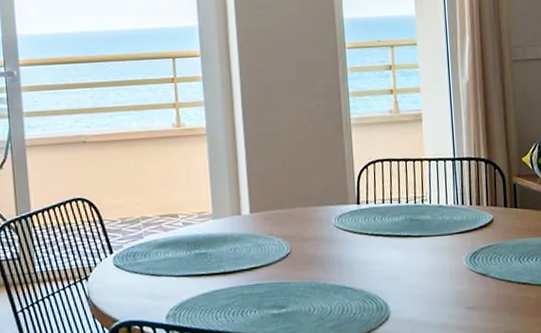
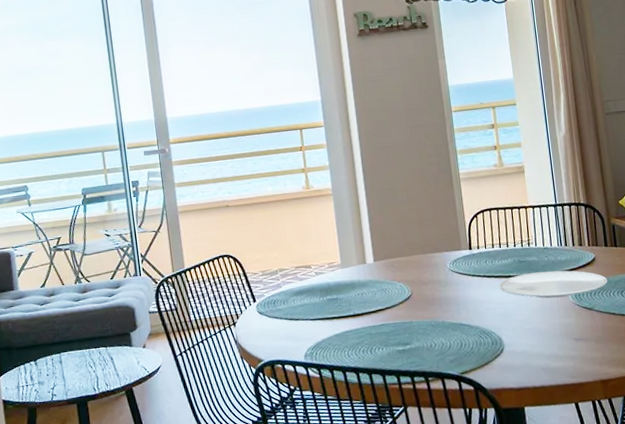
plate: none [388,231,505,262] -> present [499,270,608,298]

